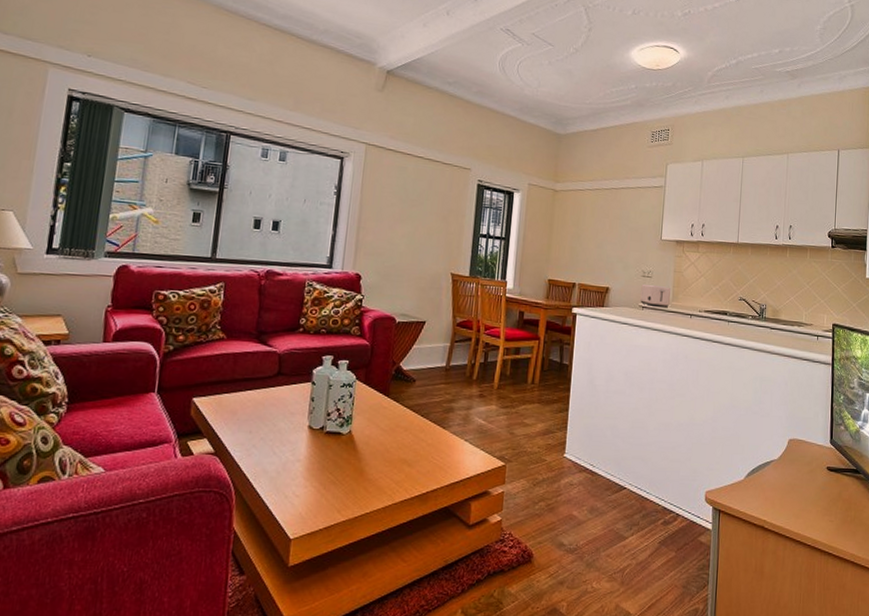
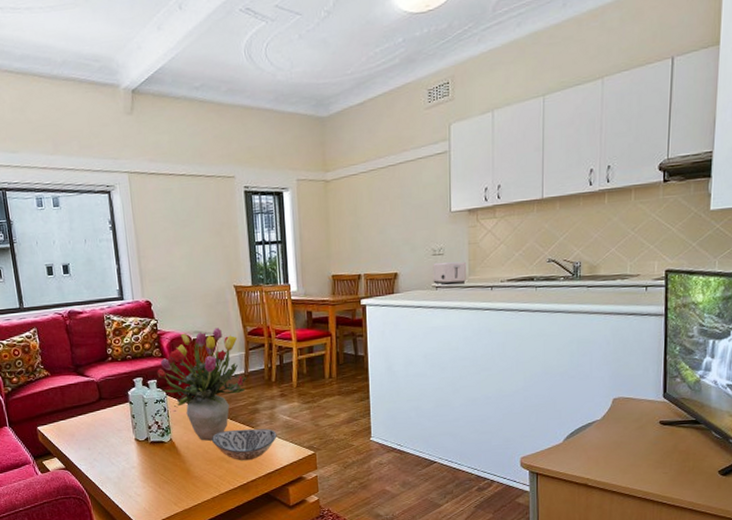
flower arrangement: none [346,313,448,438] -> present [156,328,248,441]
decorative bowl: none [396,428,469,466] -> present [211,429,277,461]

